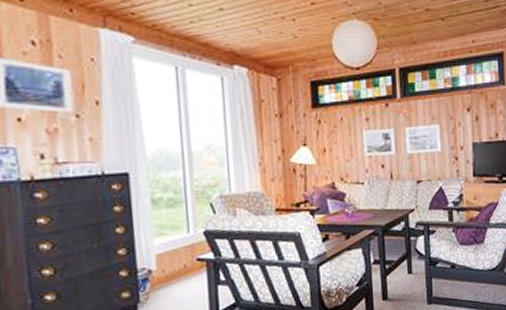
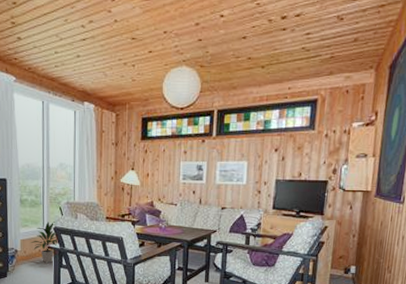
indoor plant: none [171,223,213,282] -> present [30,221,59,263]

